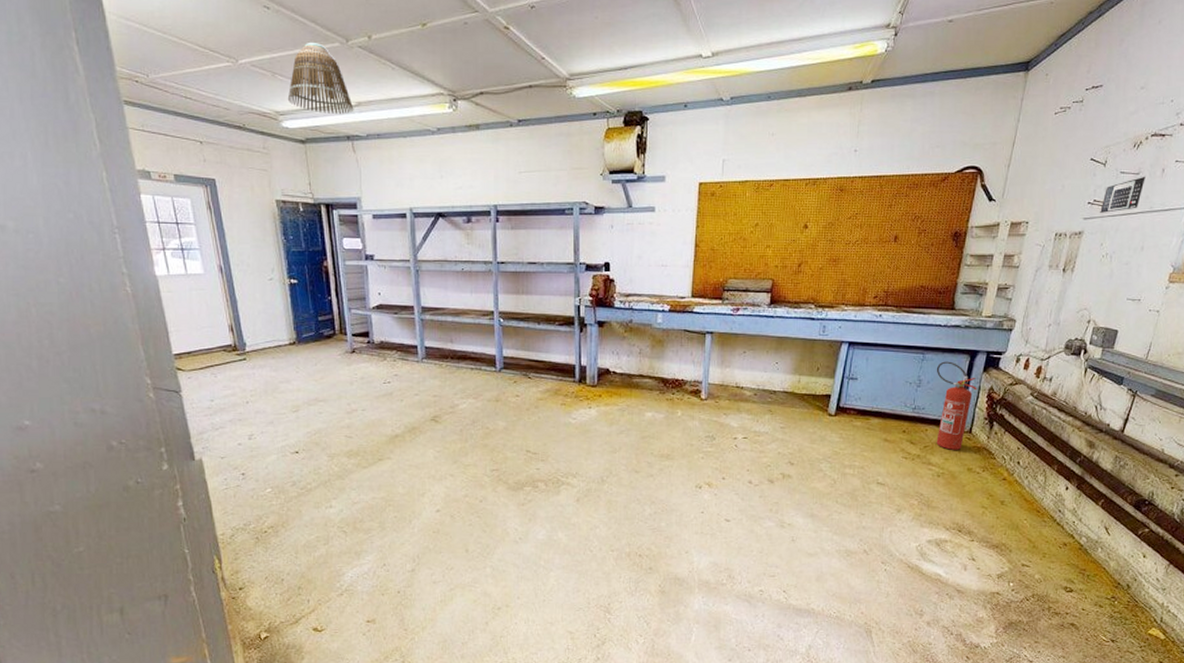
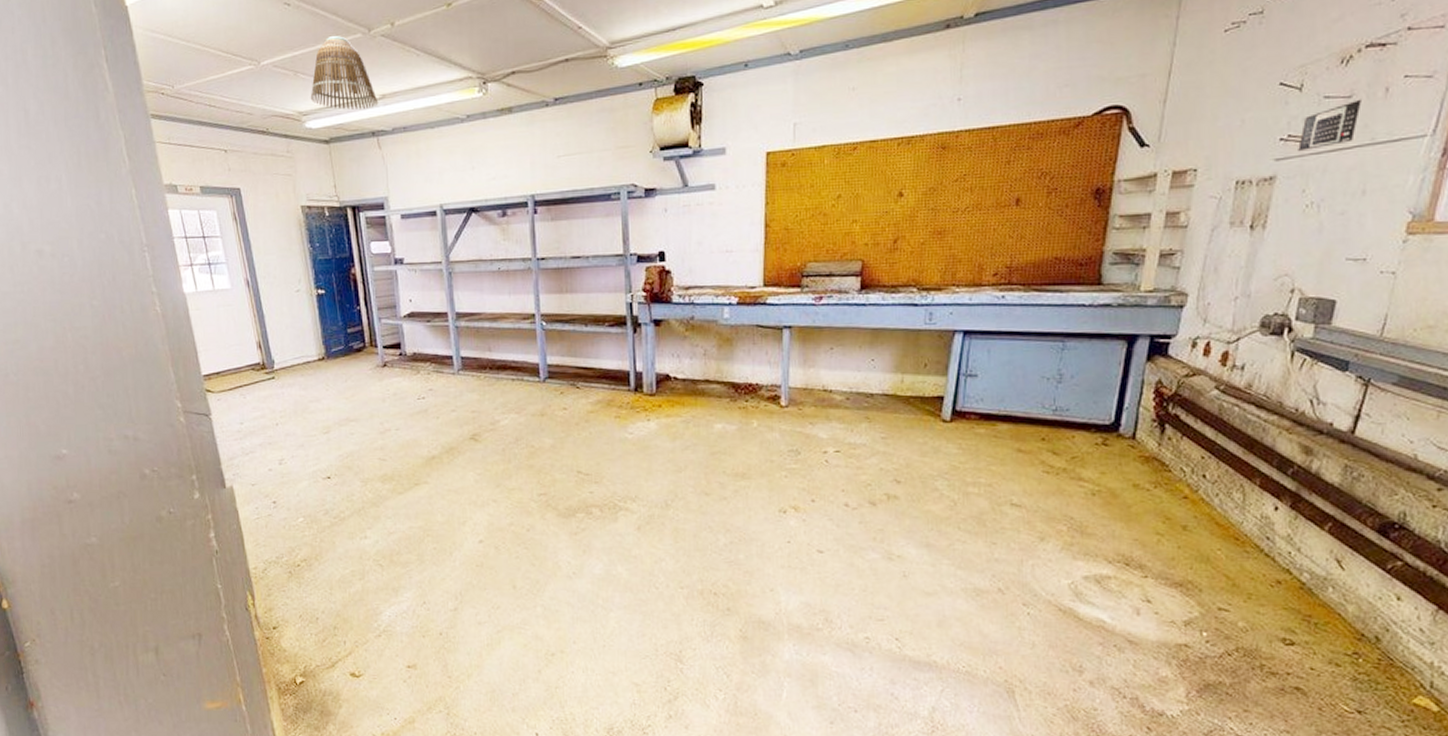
fire extinguisher: present [936,361,978,450] -> none [1081,349,1141,461]

